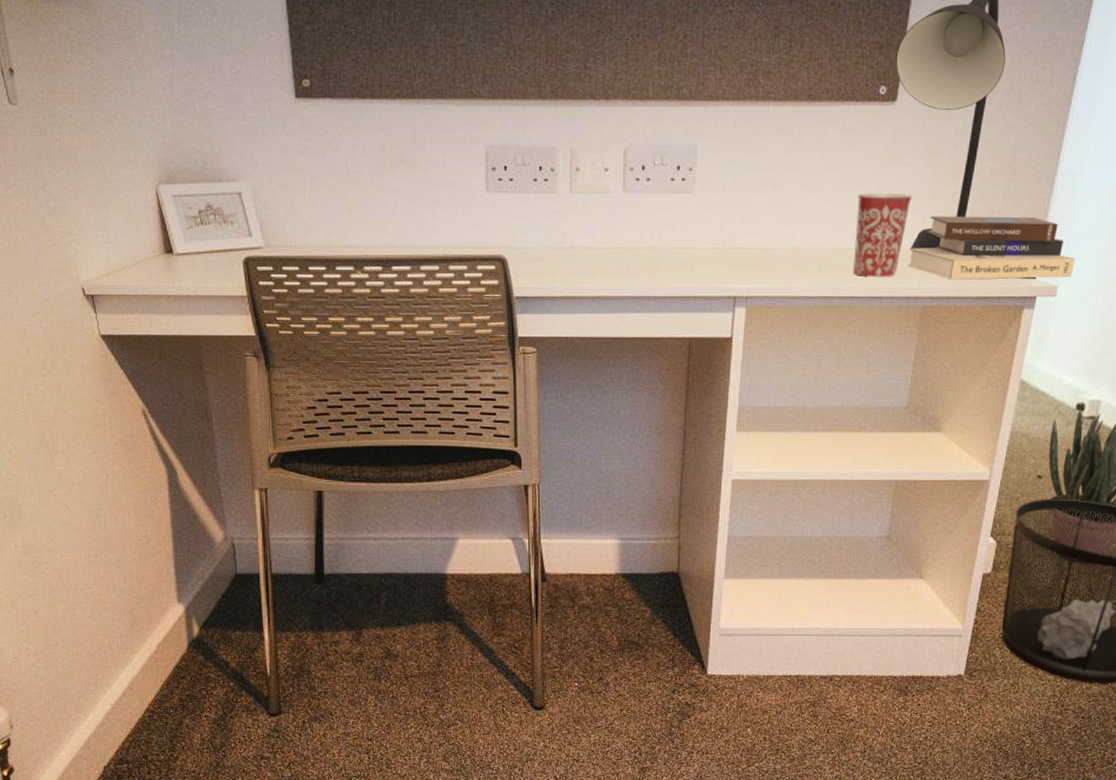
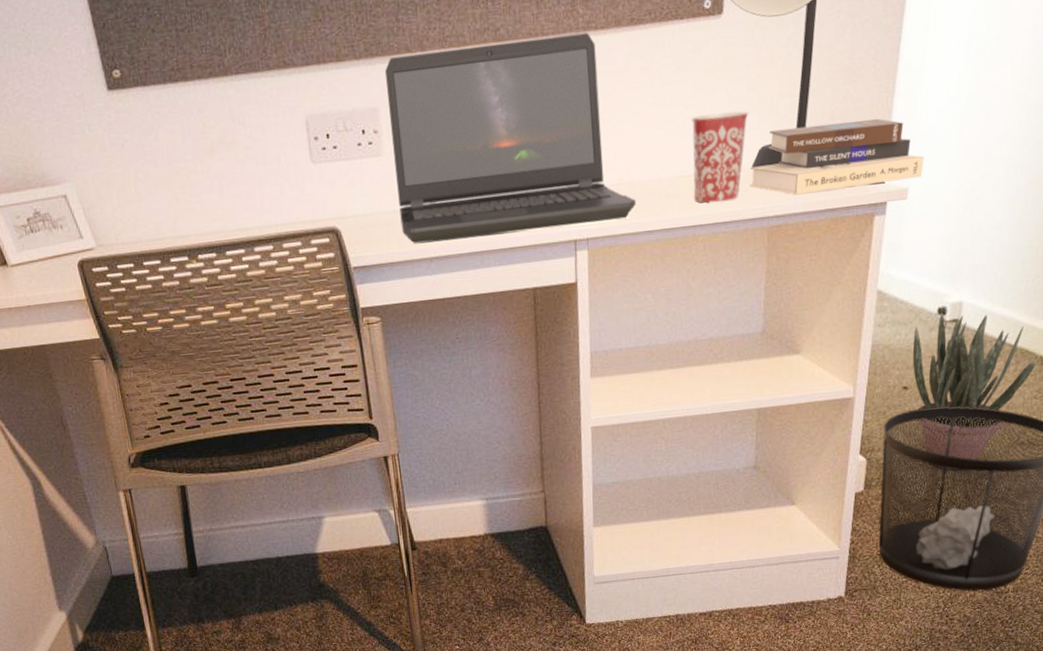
laptop computer: none [567,101,797,282] -> present [384,32,636,244]

